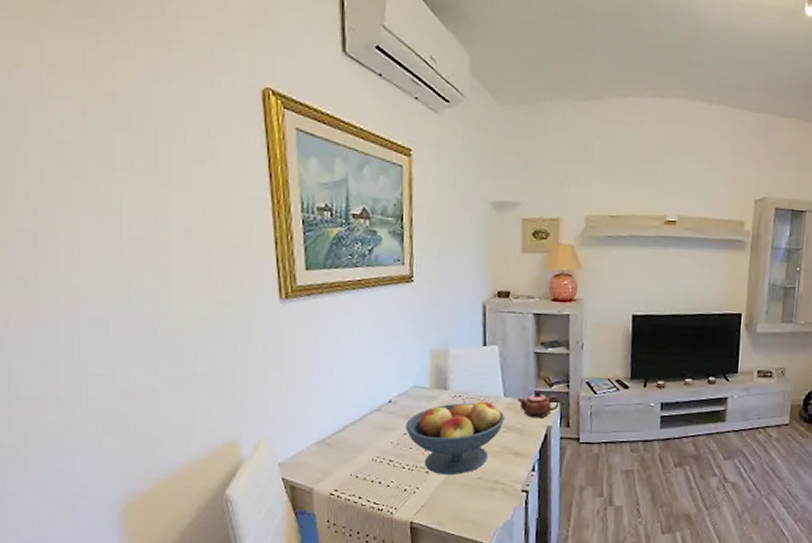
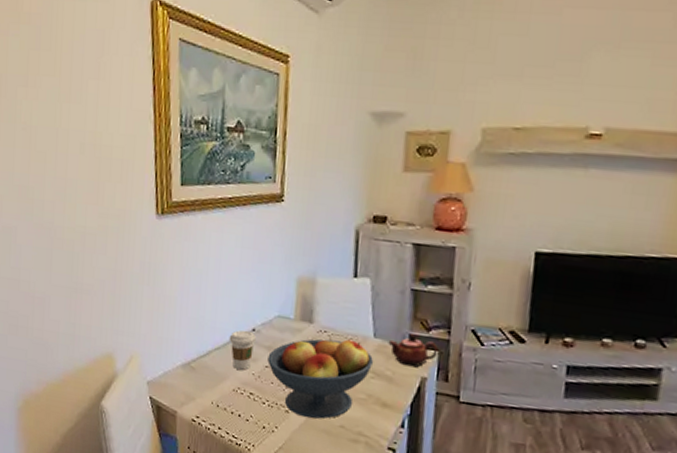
coffee cup: none [365,402,393,440] -> present [228,330,256,370]

